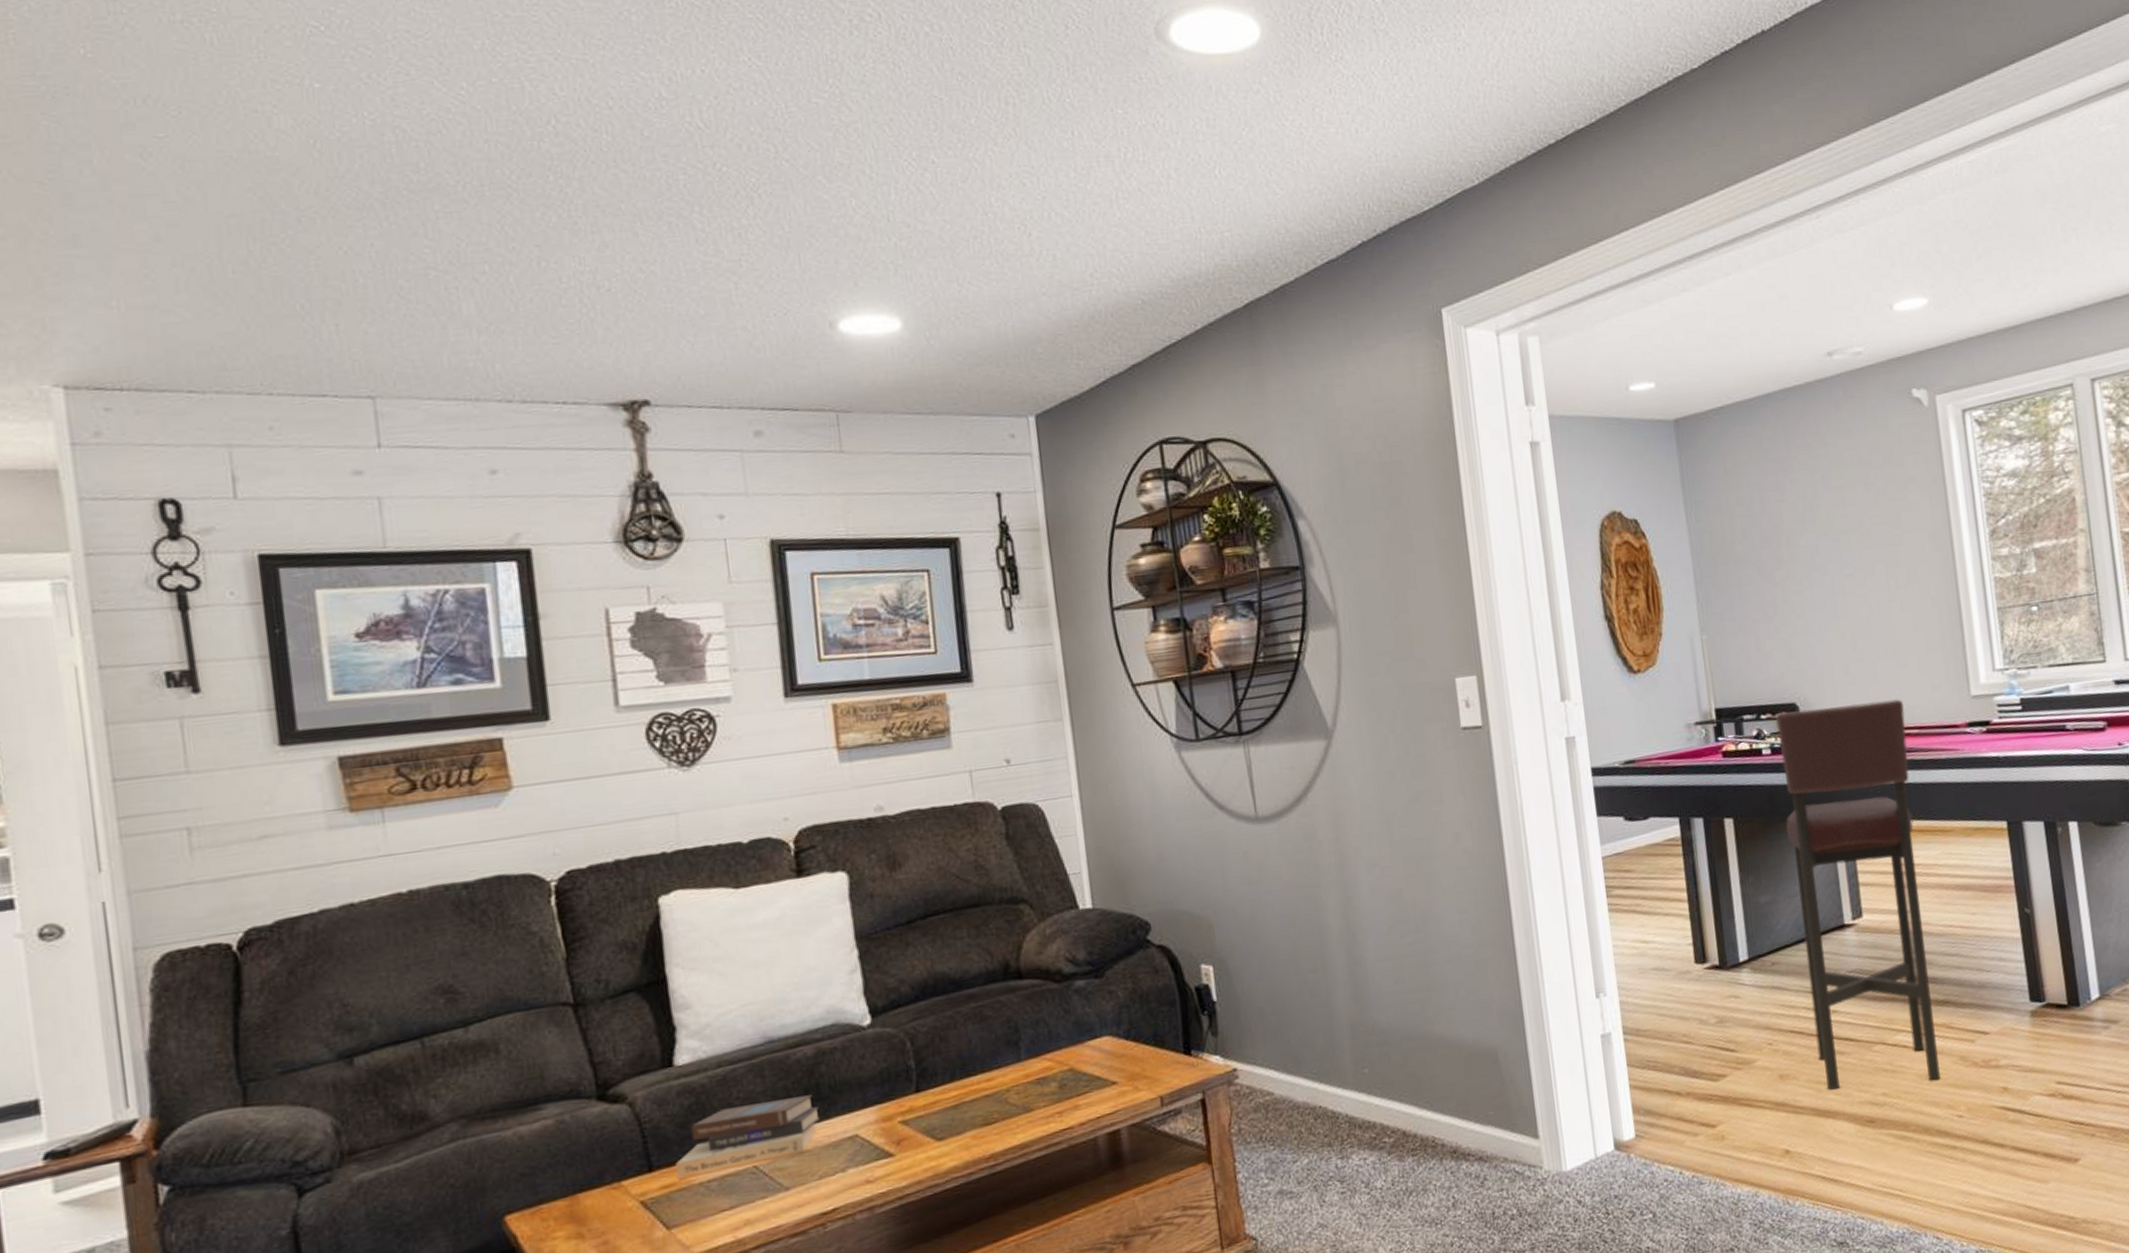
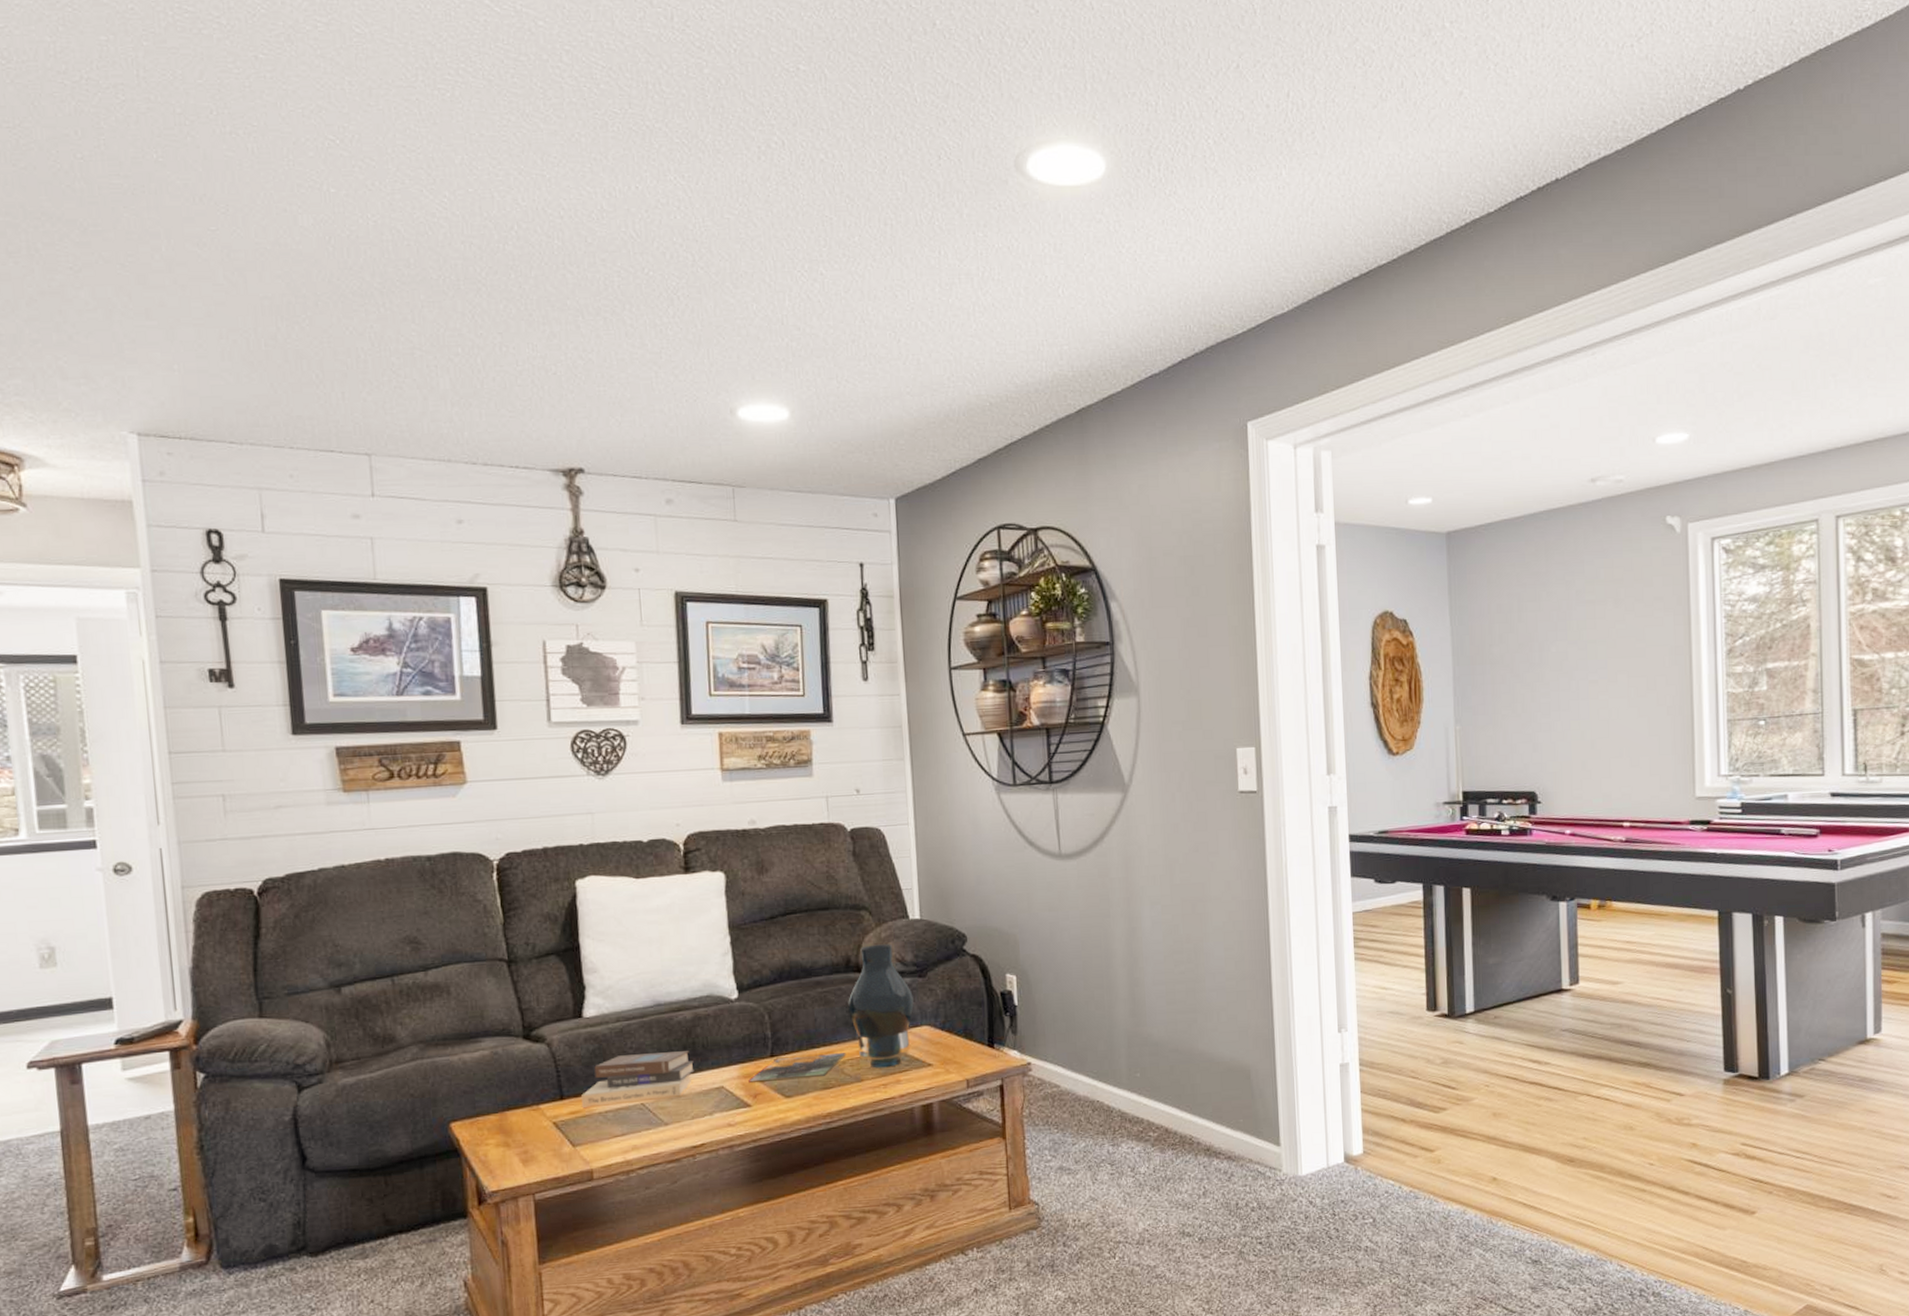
magazine: none [889,1078,1010,1128] -> present [749,1053,846,1084]
vase: none [1008,941,1091,1094] -> present [847,944,914,1068]
bar stool: present [1774,699,1940,1090] -> none [1515,795,1636,1131]

